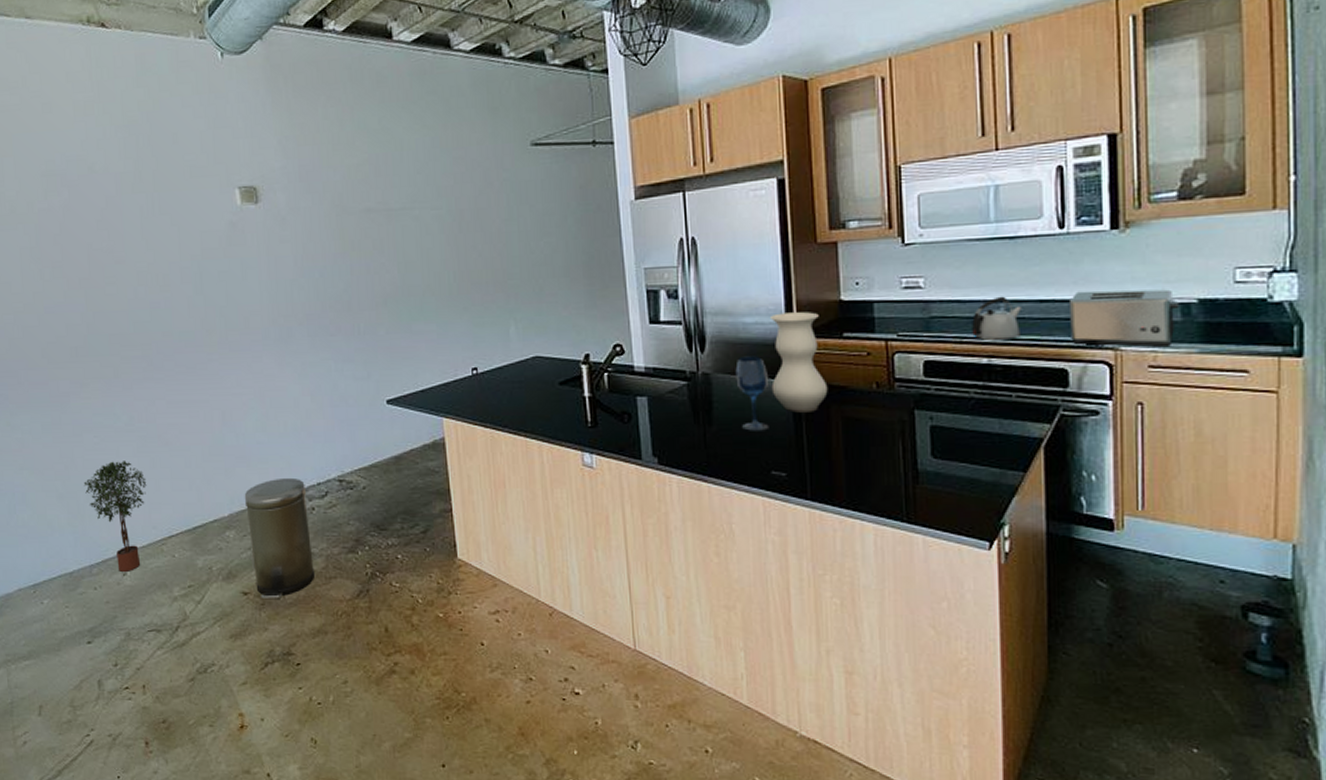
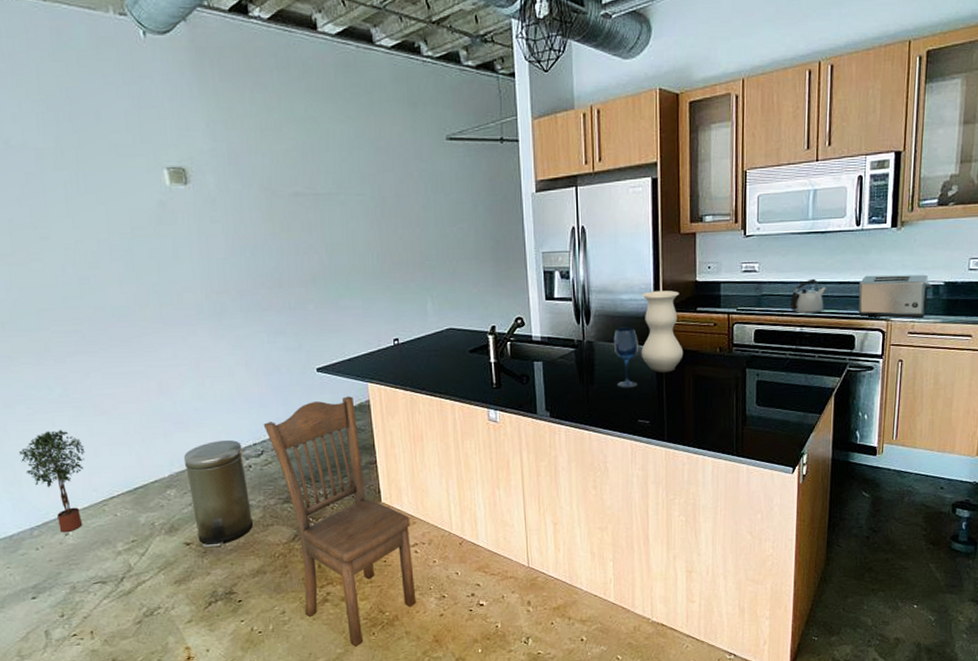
dining chair: none [328,432,498,732] -> present [263,396,417,647]

